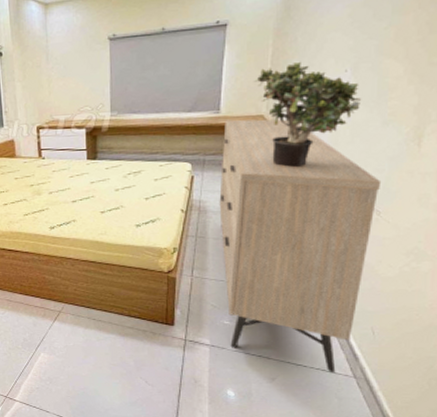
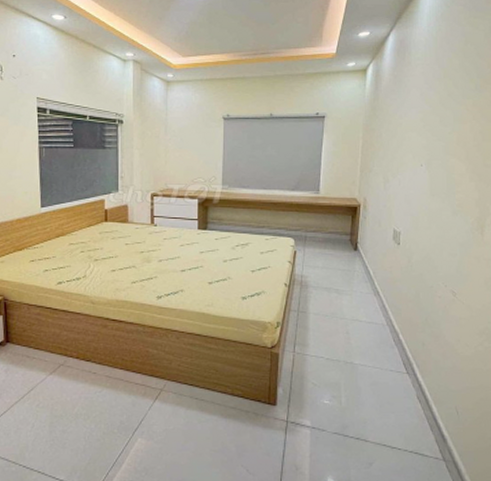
dresser: present [219,119,382,374] -> none [319,200,455,457]
potted plant: present [253,61,361,167] -> none [347,154,434,247]

